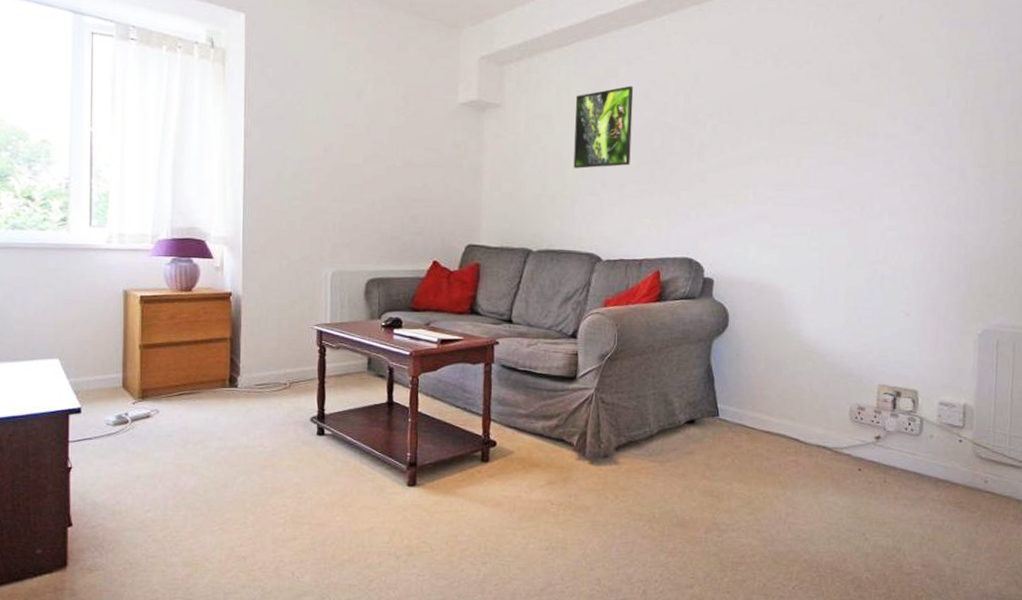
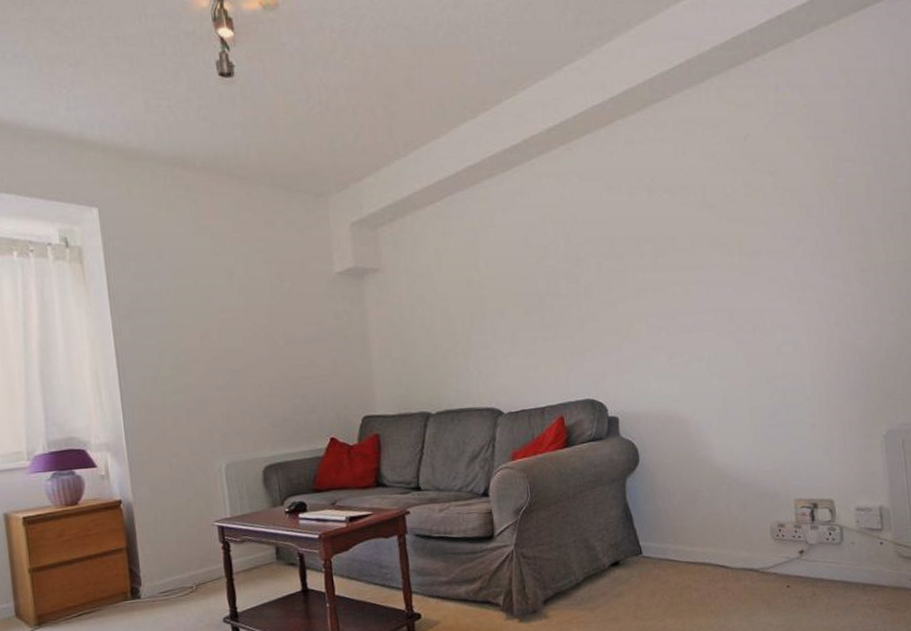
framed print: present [573,85,634,169] -> none [454,233,519,324]

